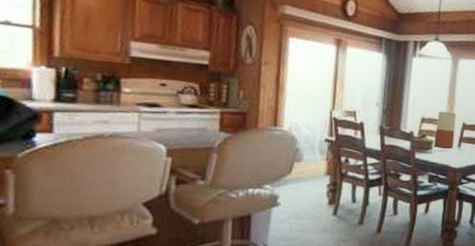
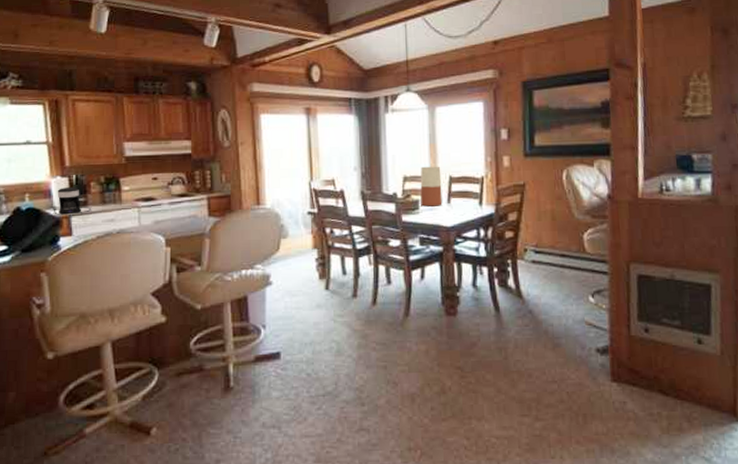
coffee maker: none [31,79,82,111] -> present [53,187,92,215]

